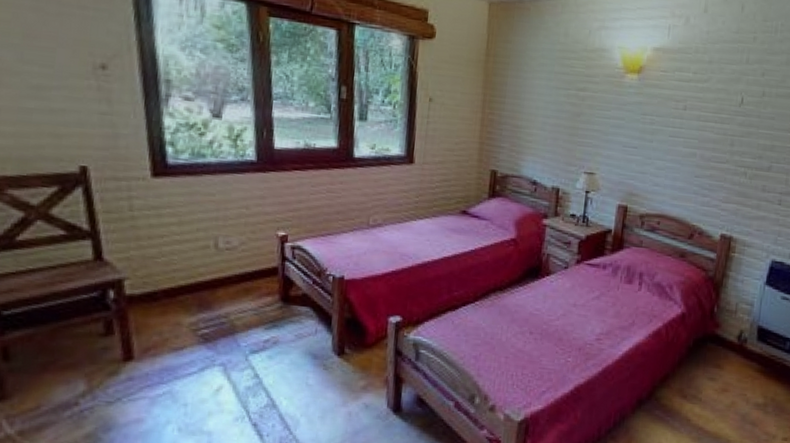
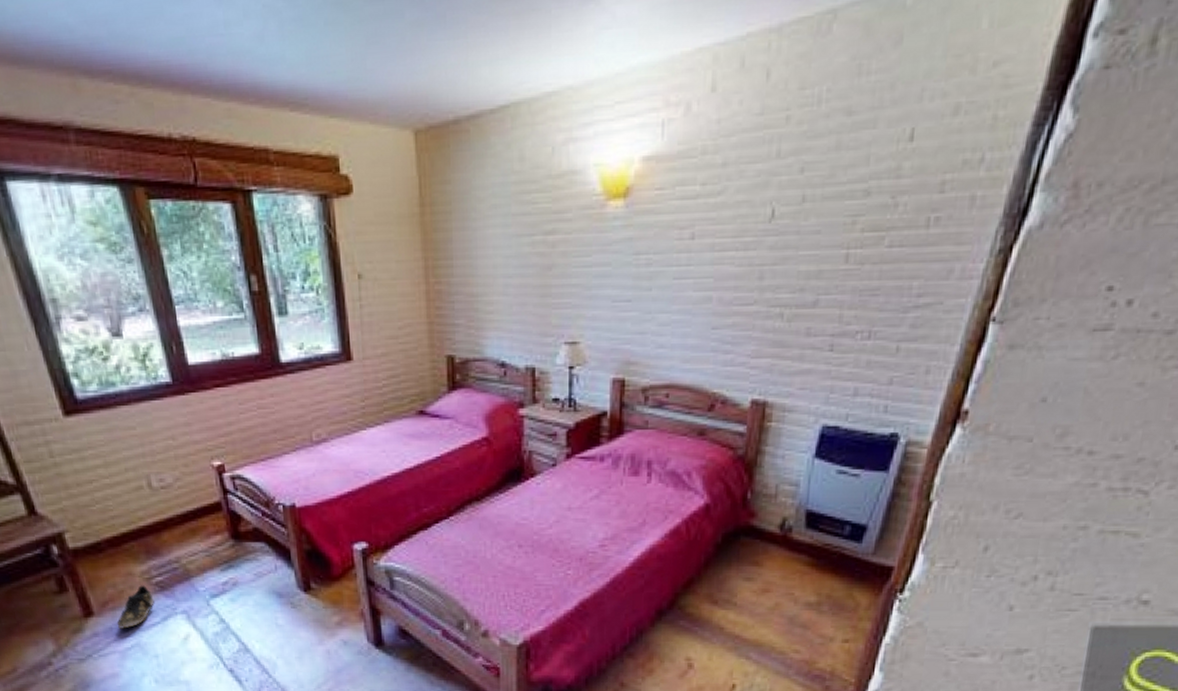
shoe: none [154,335,196,376] -> present [117,585,155,629]

